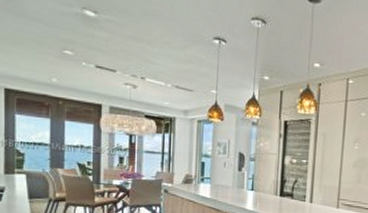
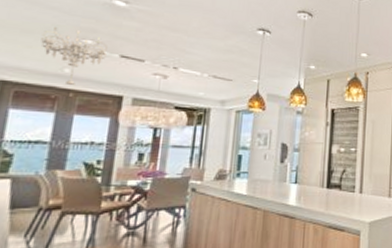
chandelier: none [30,38,85,93] -> present [41,27,108,85]

